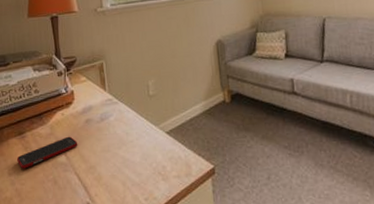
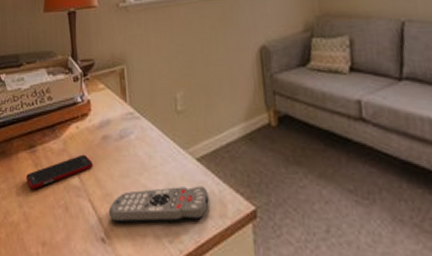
remote control: none [93,153,177,190] -> present [108,186,209,224]

